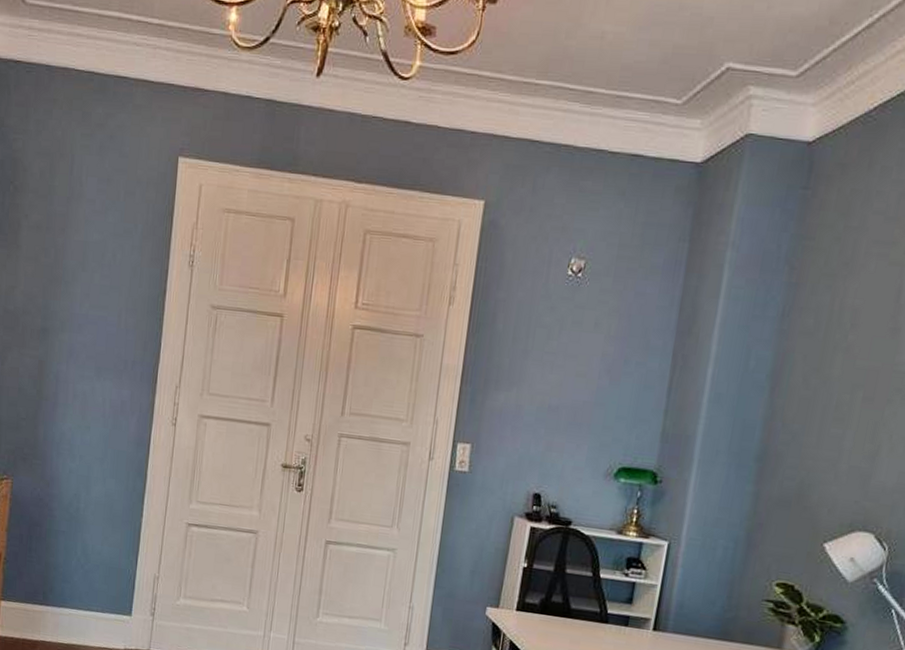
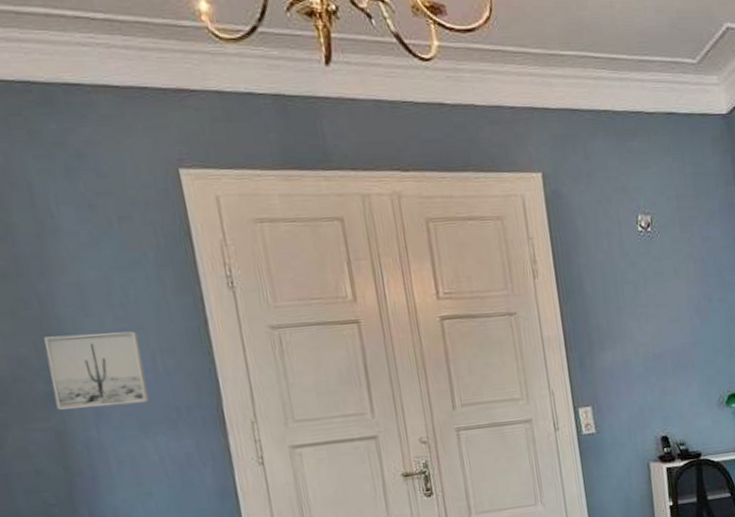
wall art: none [45,282,114,351] -> present [44,331,150,411]

